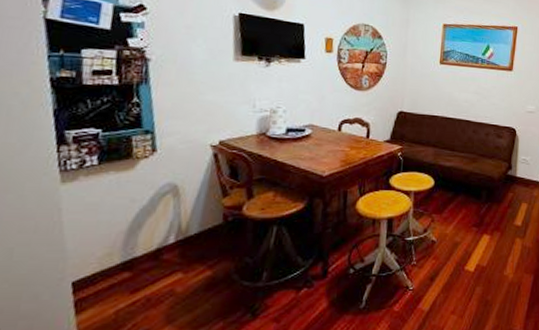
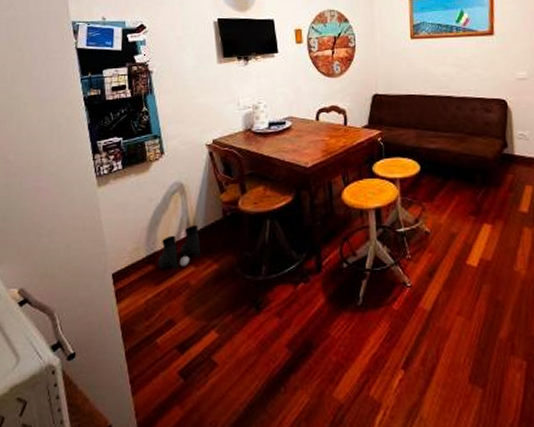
boots: none [135,229,193,278] -> present [157,224,201,271]

